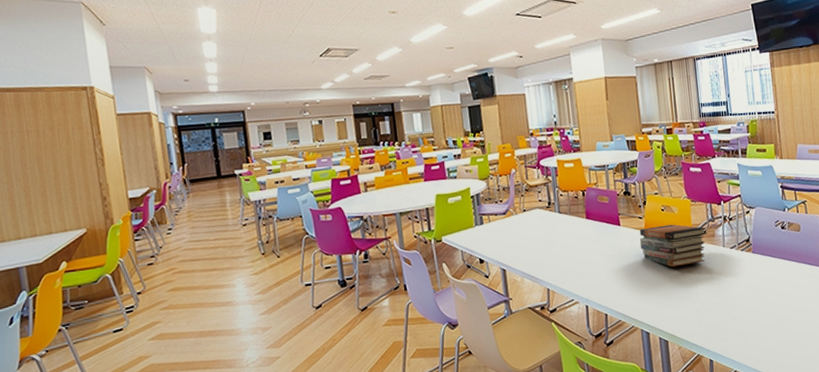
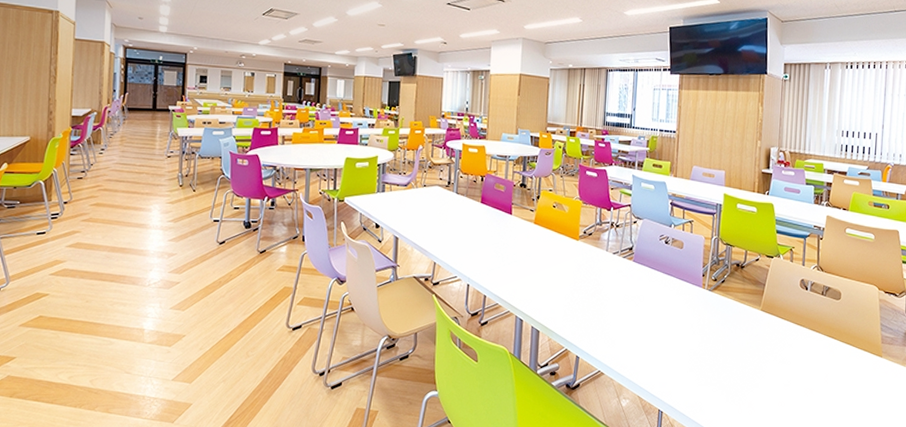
book stack: present [639,224,707,268] -> none [527,221,594,263]

